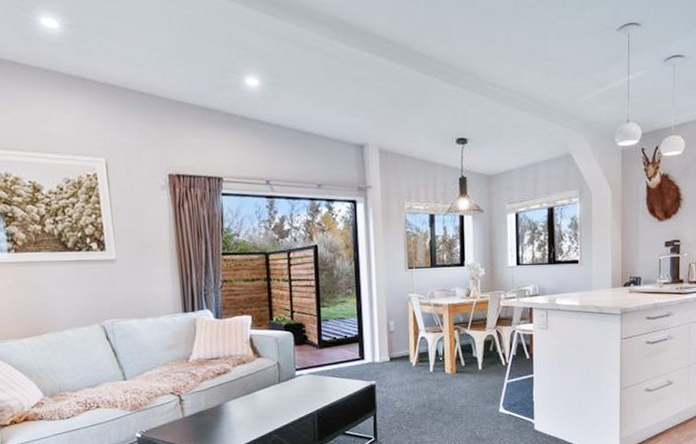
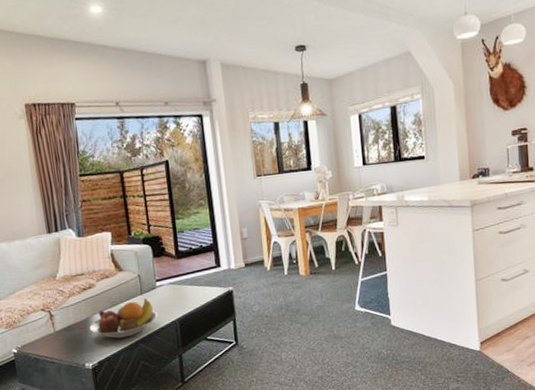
fruit bowl: none [221,387,295,428] -> present [89,298,158,339]

